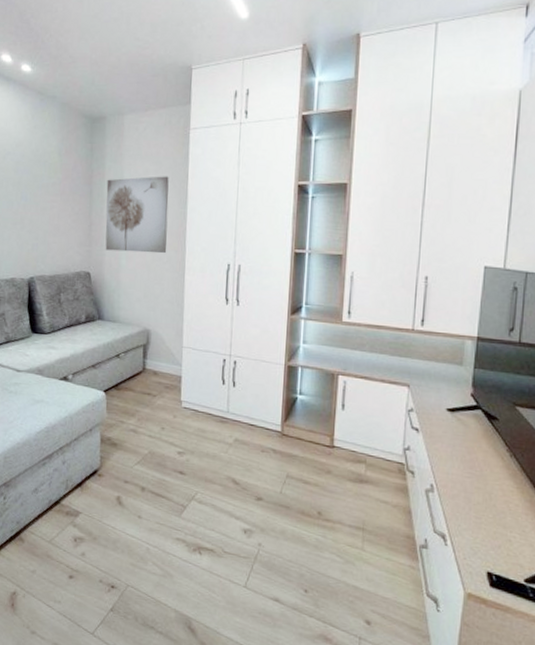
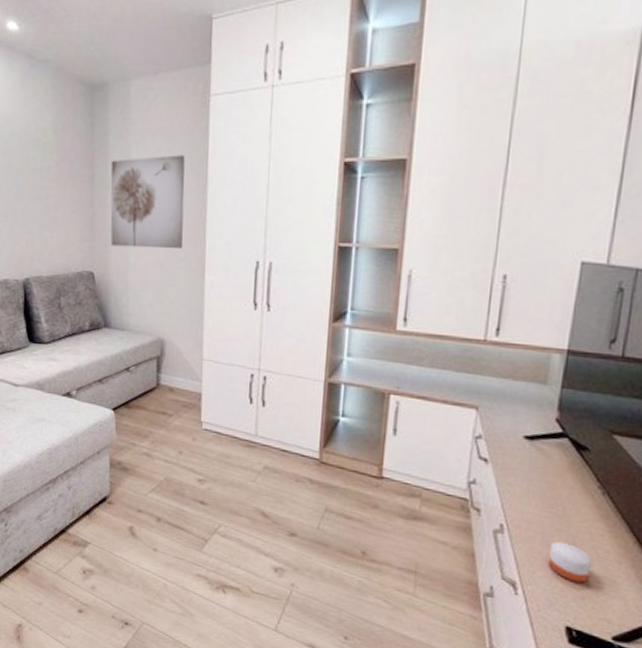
candle: none [471,498,505,534] -> present [549,542,592,584]

